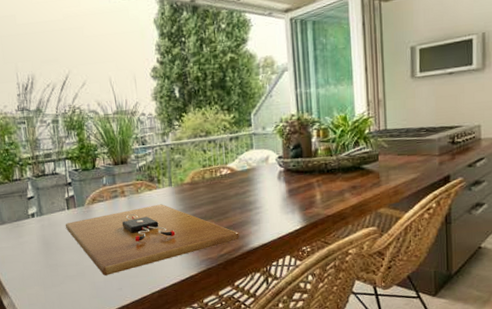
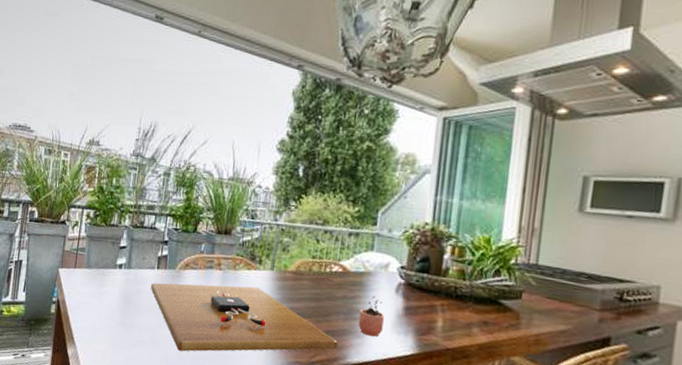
cocoa: none [252,187,274,222] -> present [358,296,384,337]

